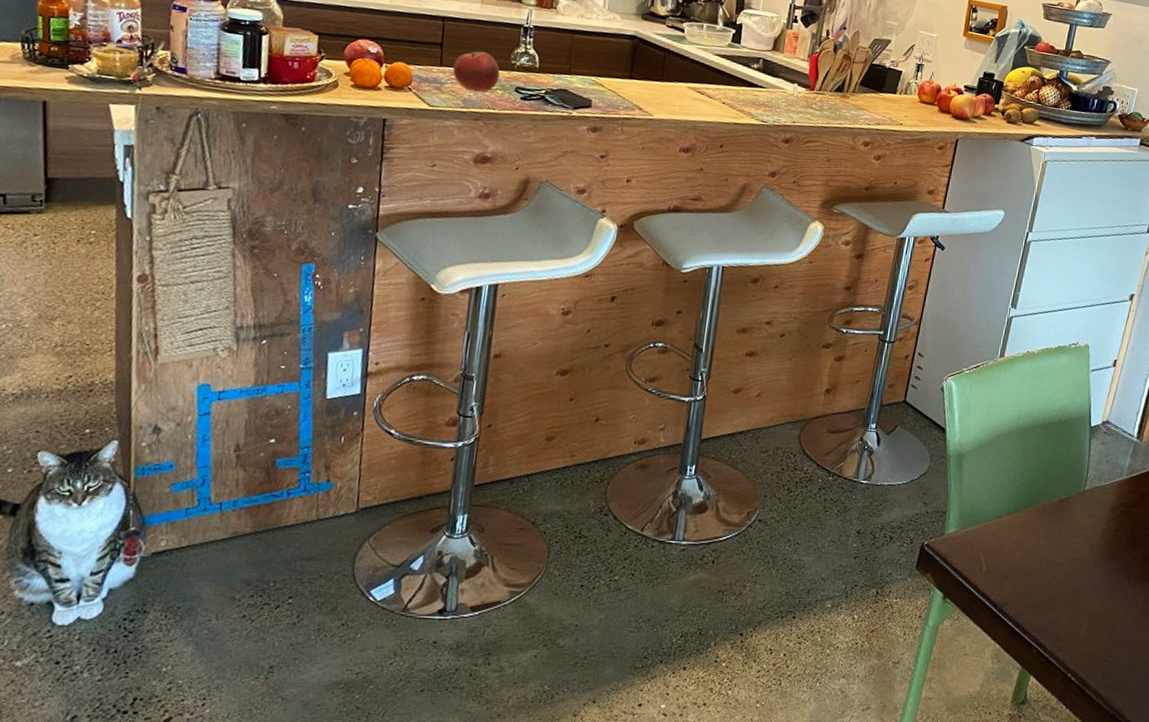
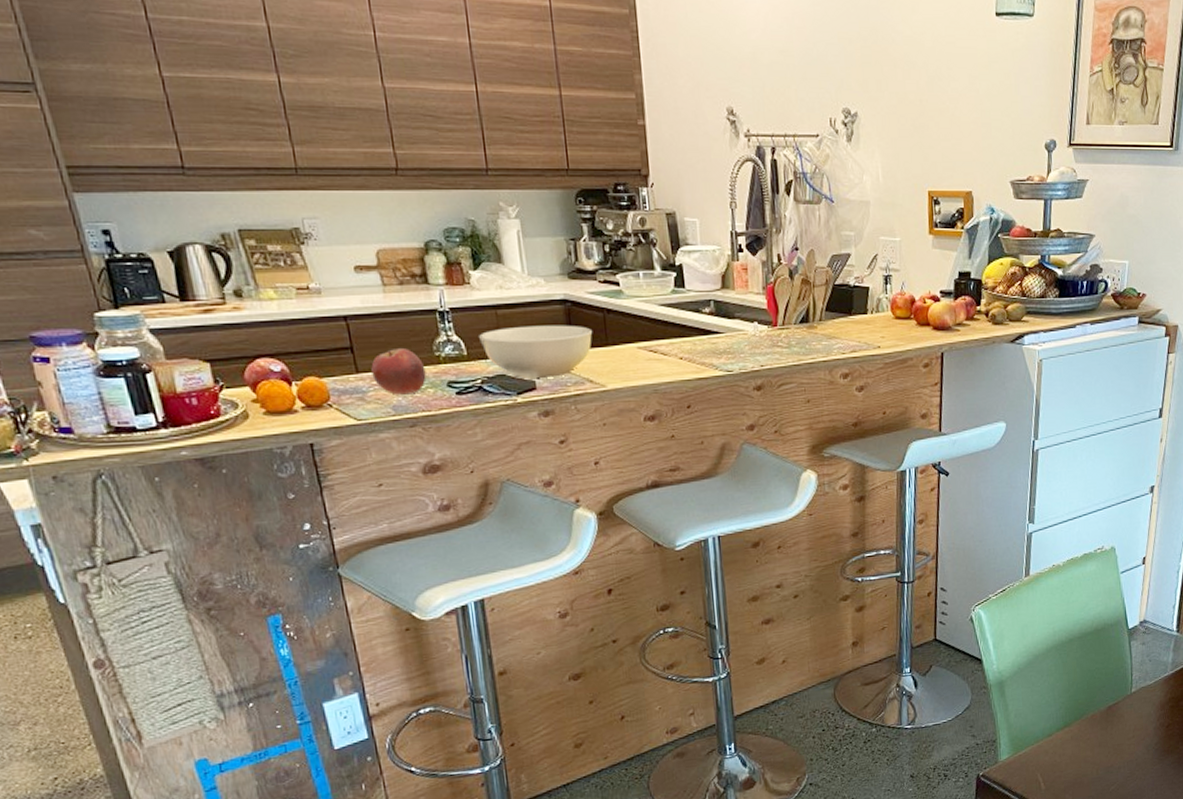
bowl: none [552,50,652,100] -> present [479,325,593,379]

